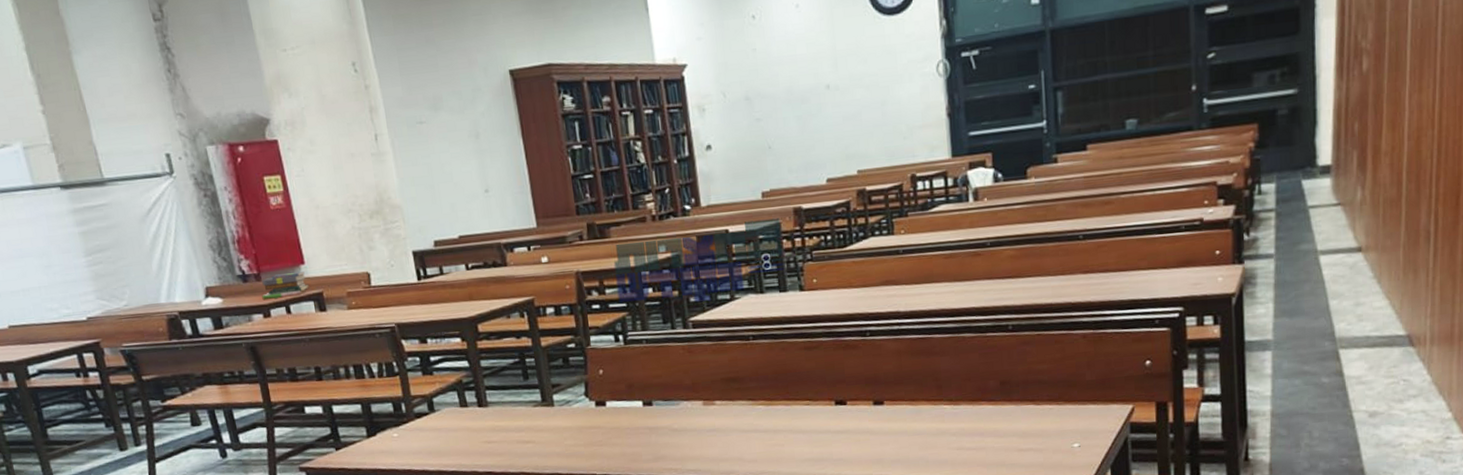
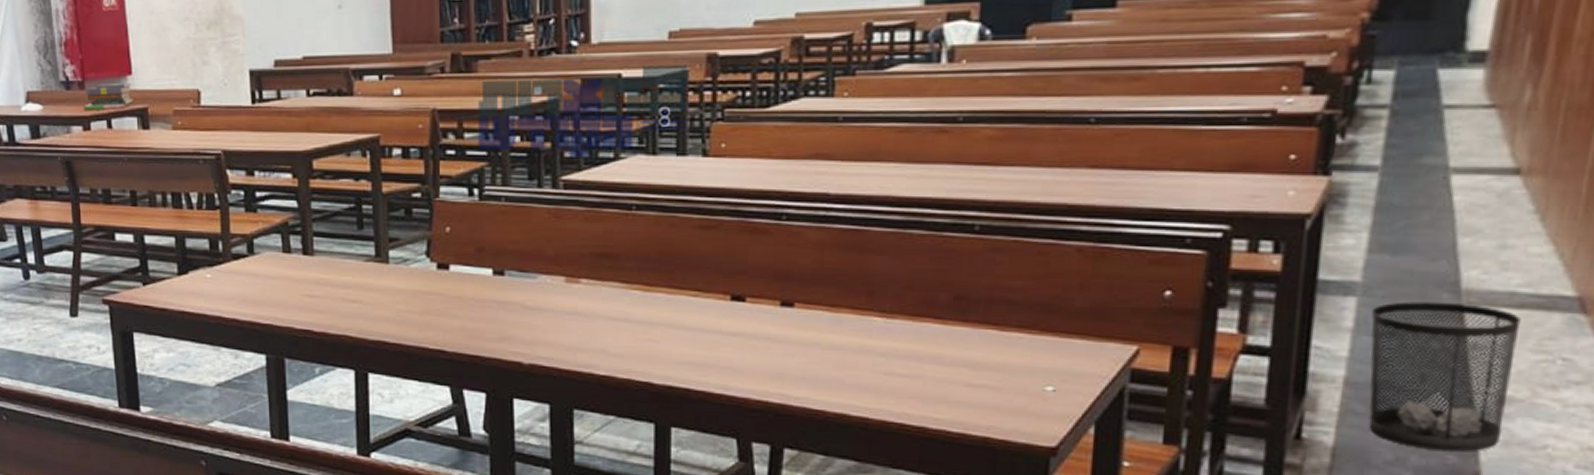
waste bin: none [1282,348,1375,456] -> present [1369,301,1521,451]

